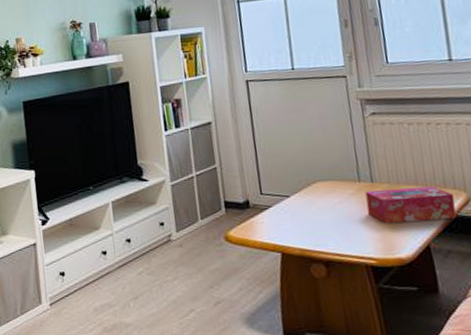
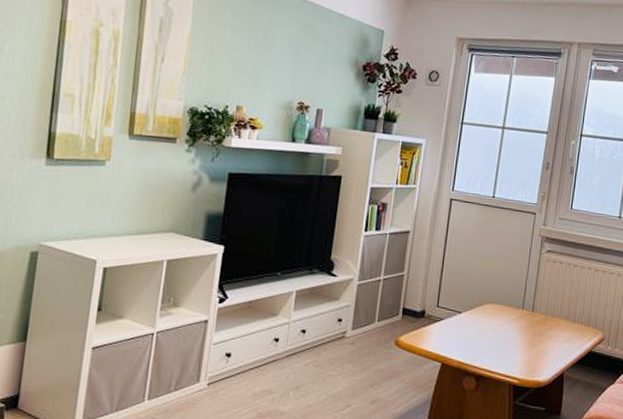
tissue box: present [365,186,457,223] -> none [522,319,593,353]

